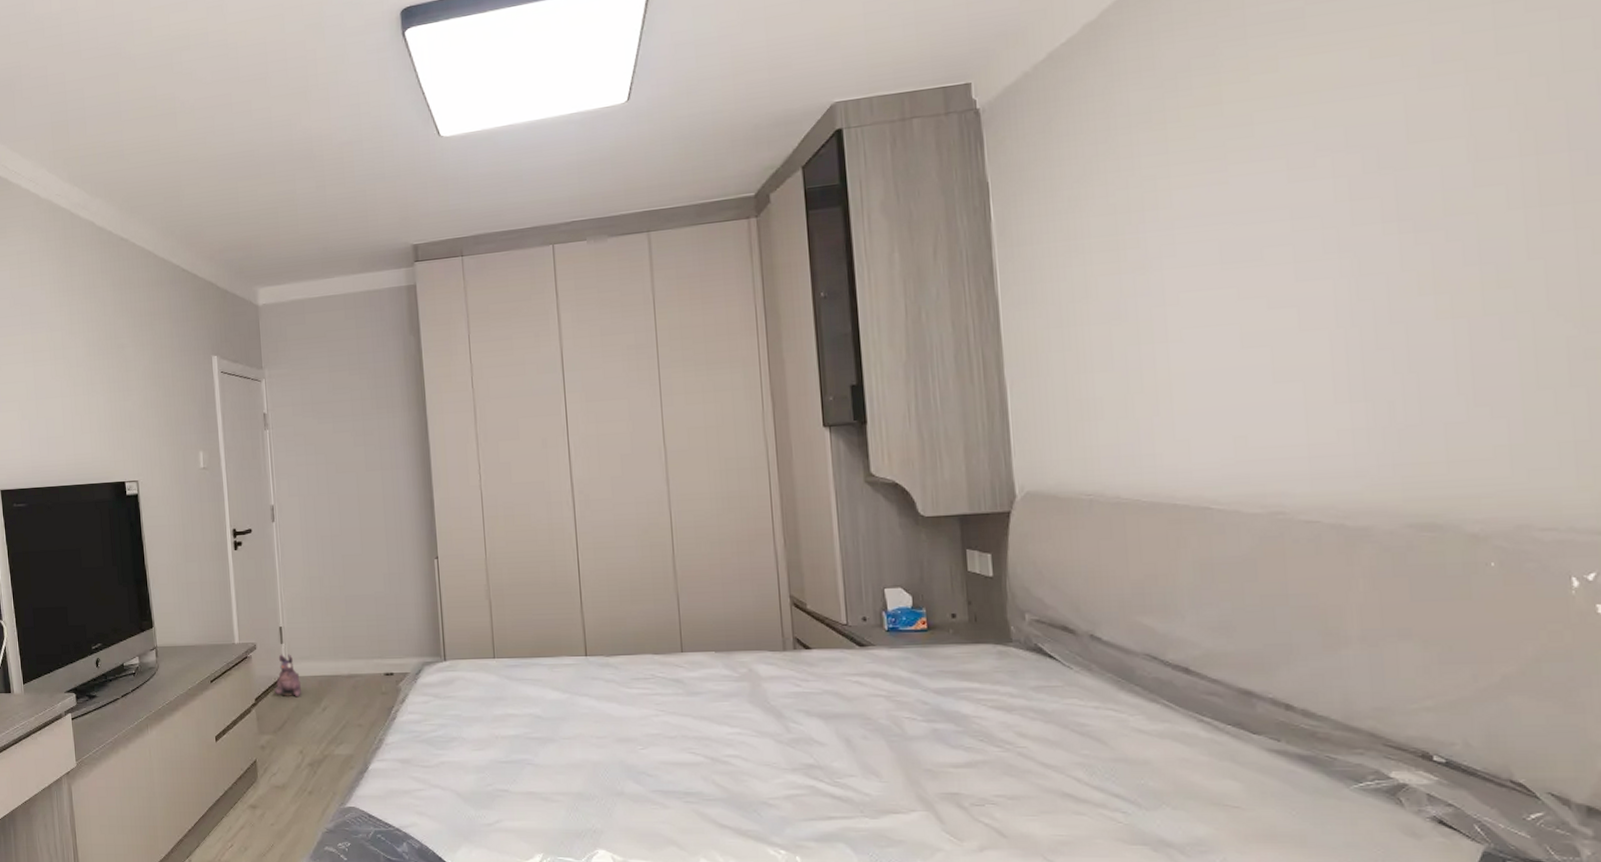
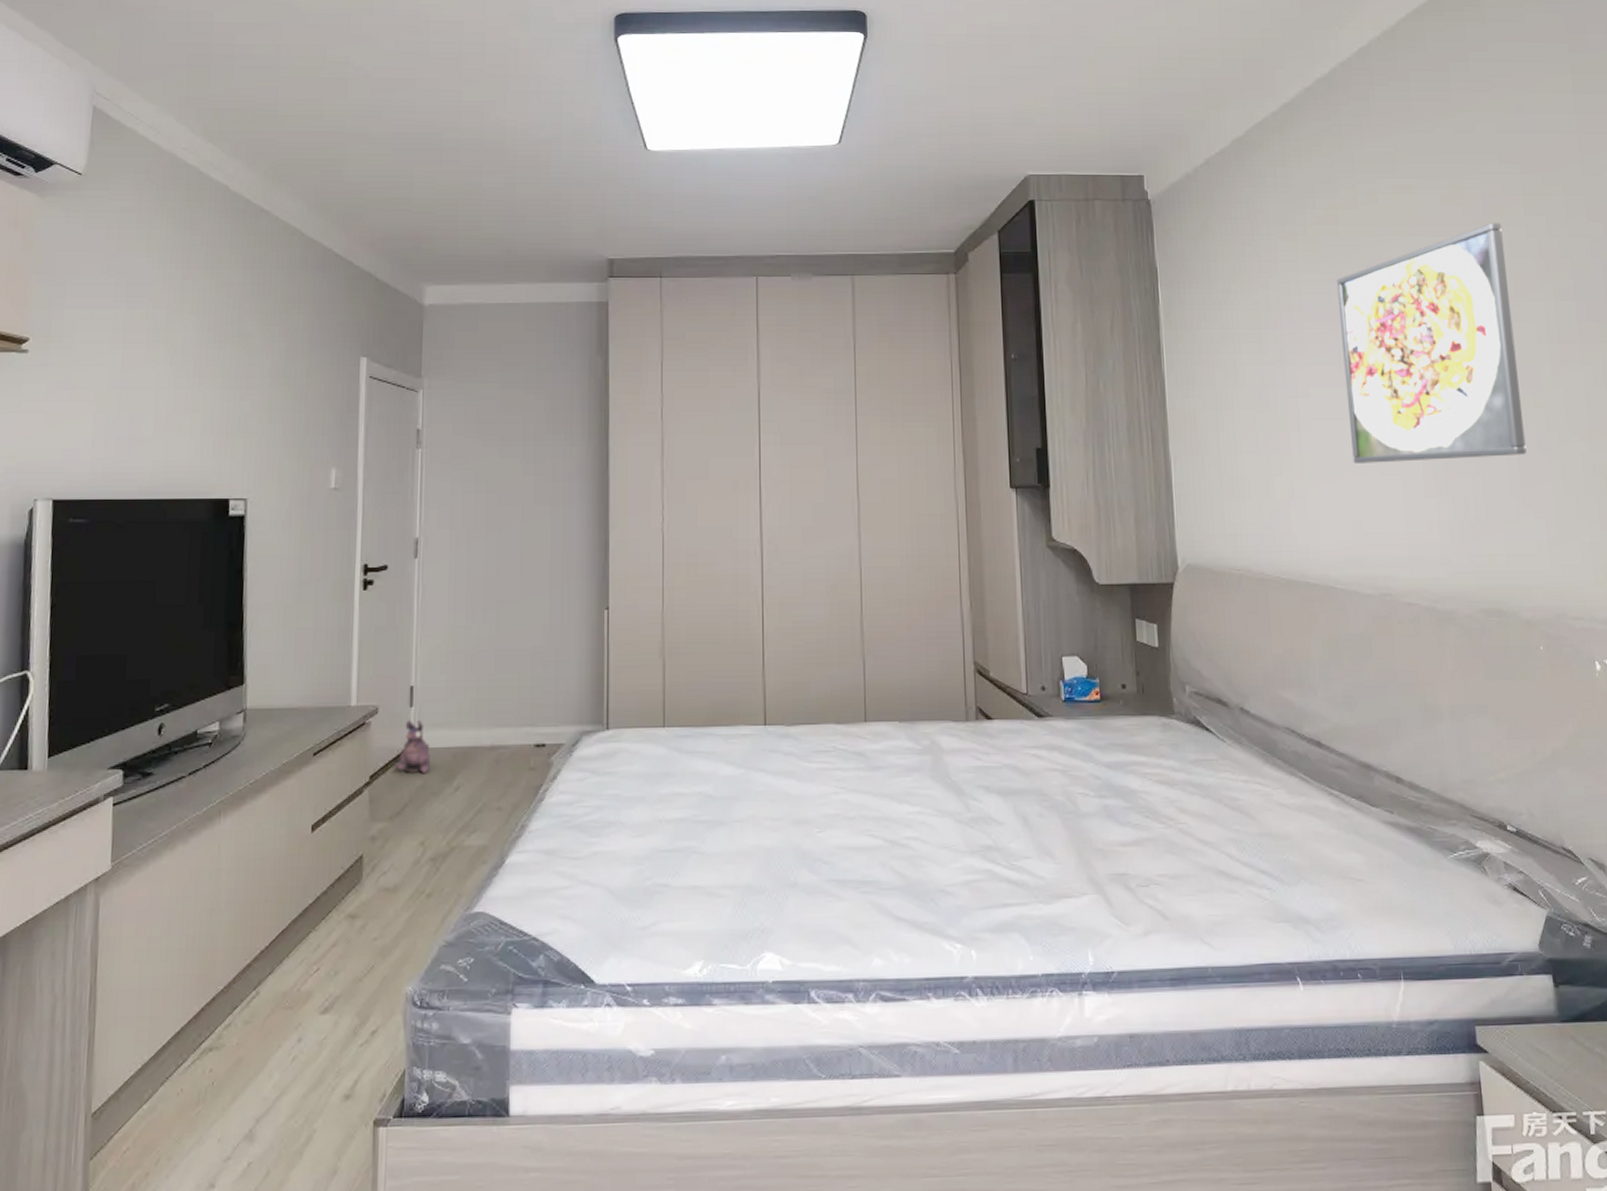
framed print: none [1218,69,1483,373] -> present [1336,222,1527,463]

